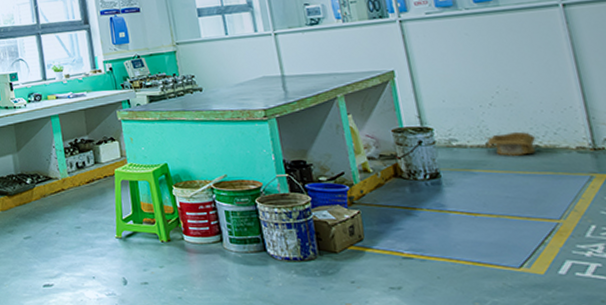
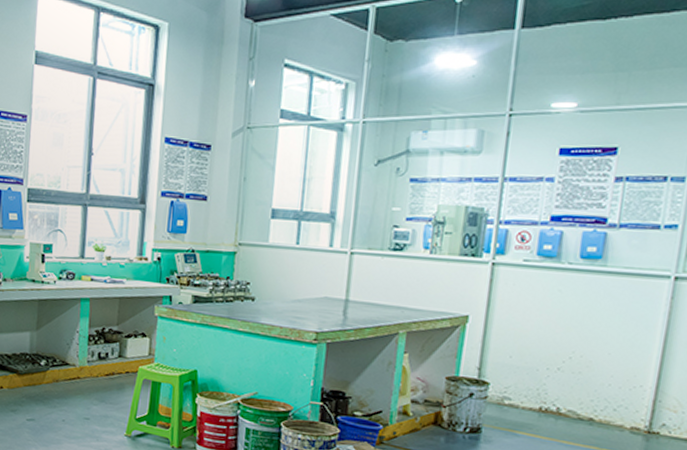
cardboard box: present [486,131,536,156] -> none [540,400,594,426]

